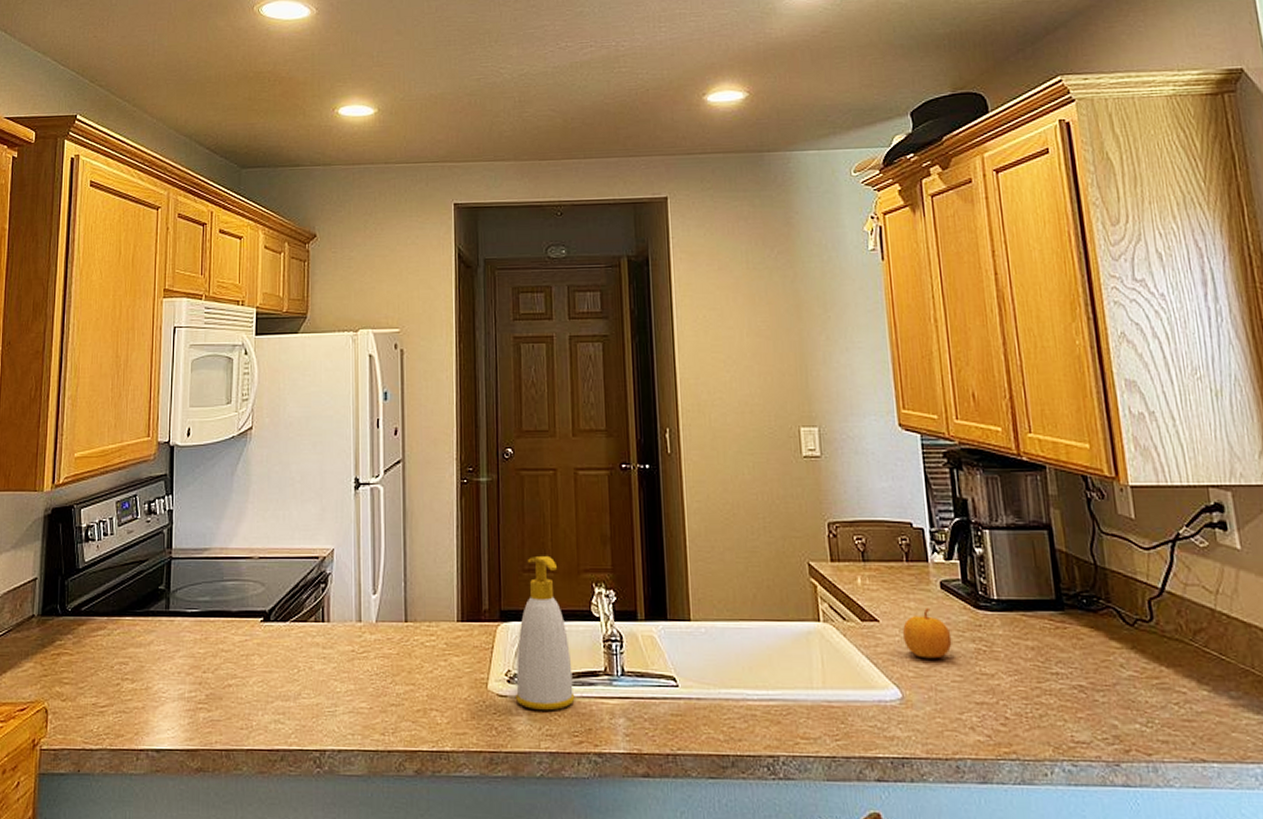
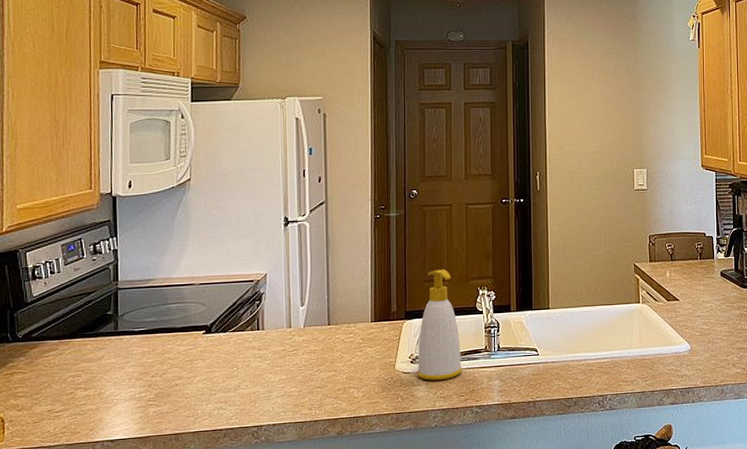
fruit: present [903,608,952,659] -> none [694,289,725,323]

